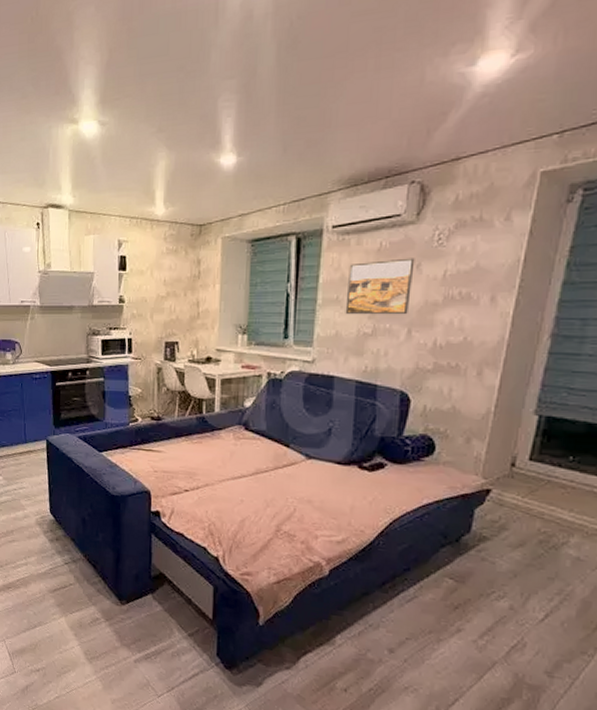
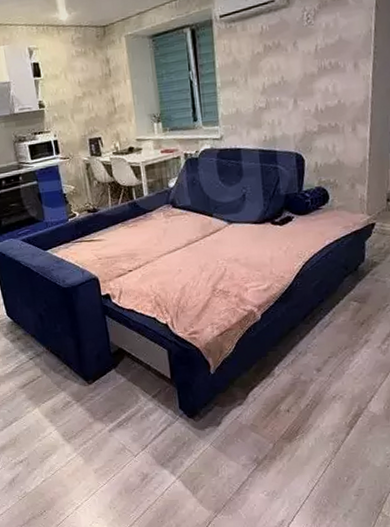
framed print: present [345,258,415,315] -> none [239,37,292,94]

